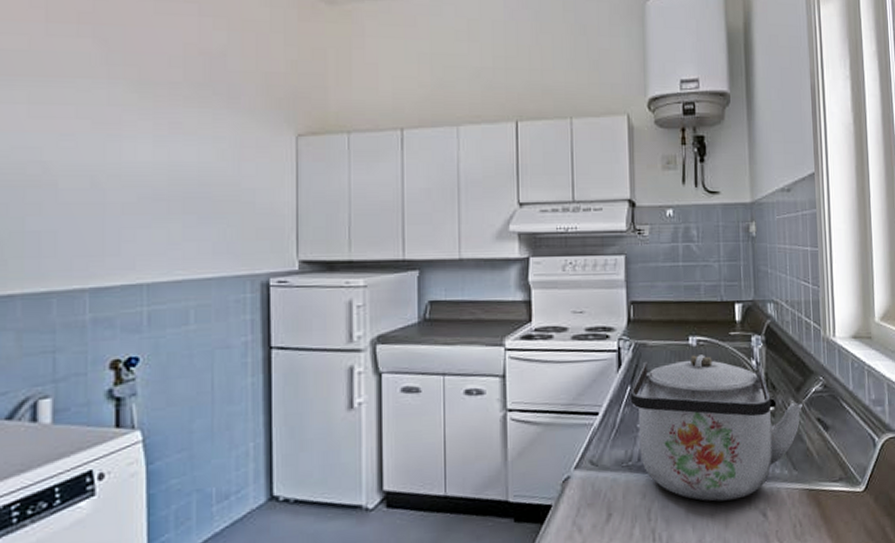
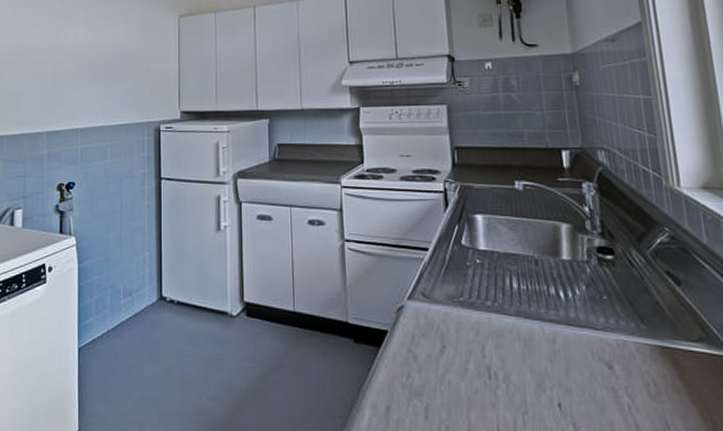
kettle: present [630,354,803,502] -> none [457,199,647,347]

